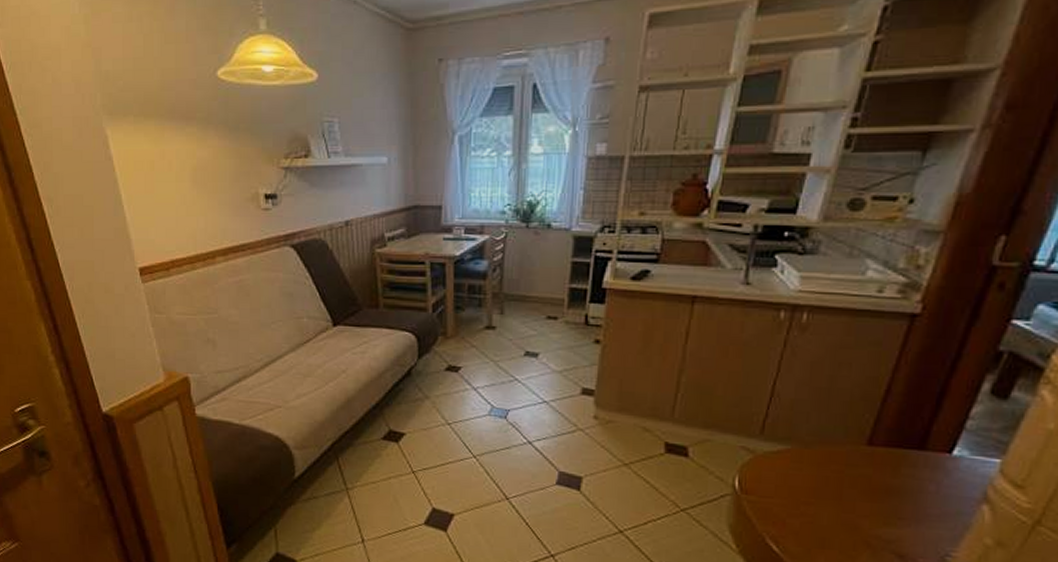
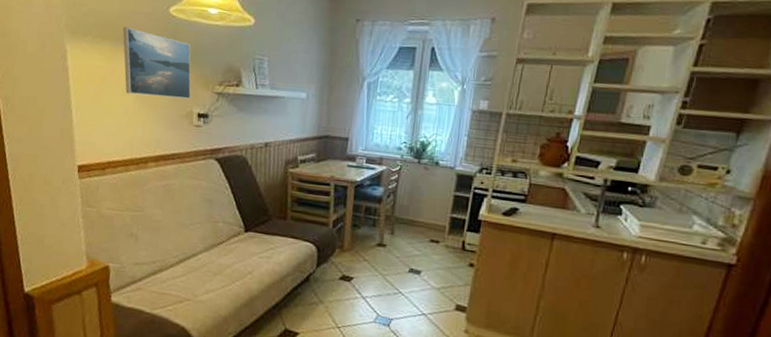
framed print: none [167,99,254,180] -> present [123,27,191,99]

